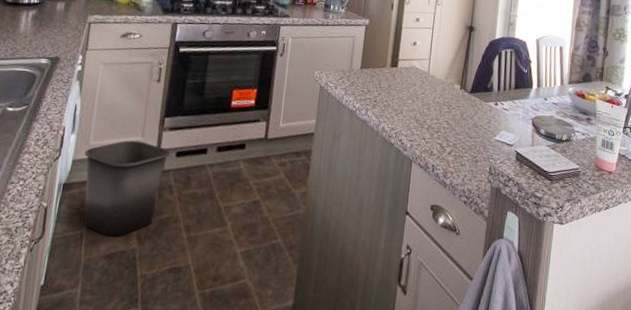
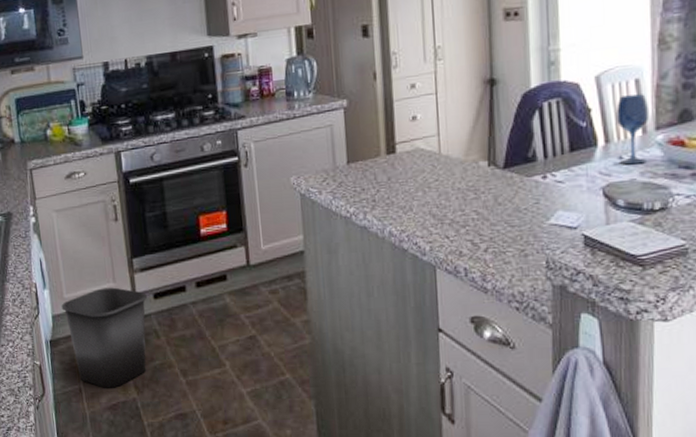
wineglass: none [545,56,566,106] -> present [616,94,649,165]

